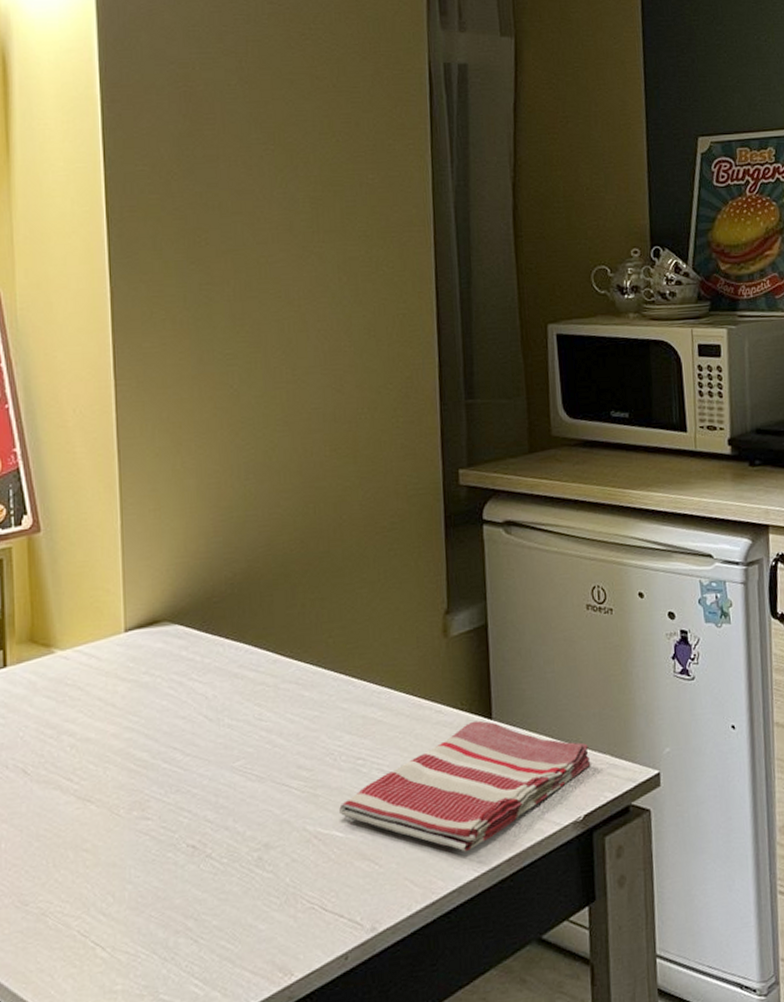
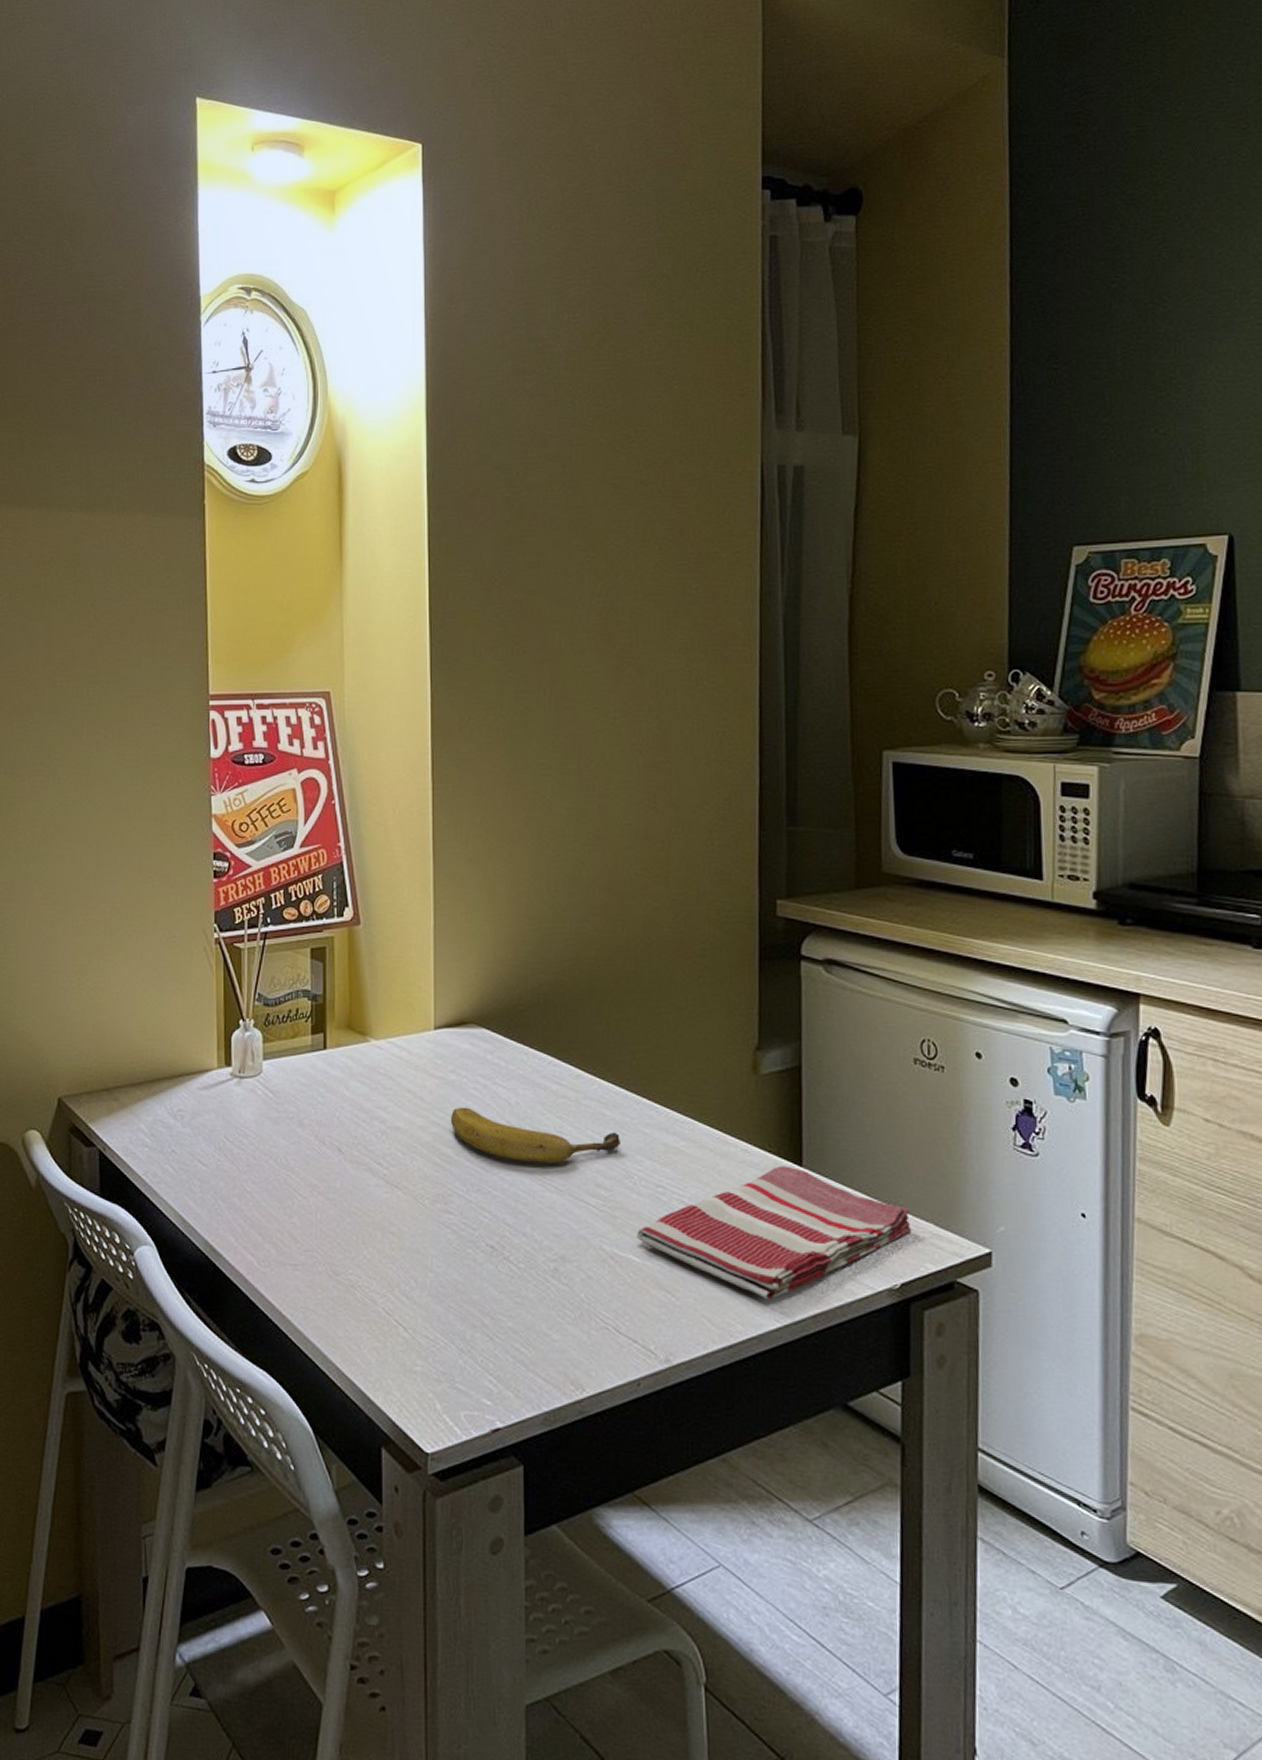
fruit: none [144,707,320,755] -> present [450,1107,620,1164]

